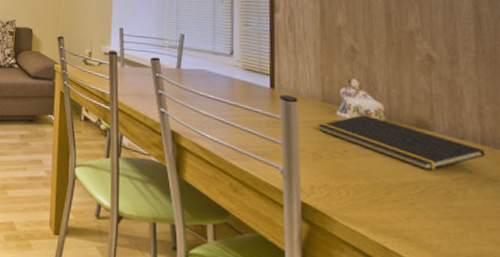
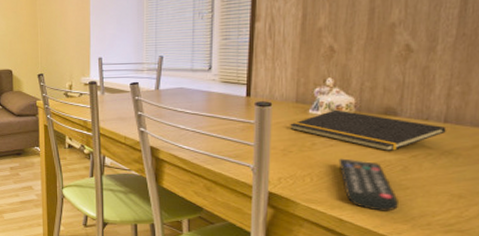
remote control: none [375,171,448,245] -> present [338,158,398,212]

